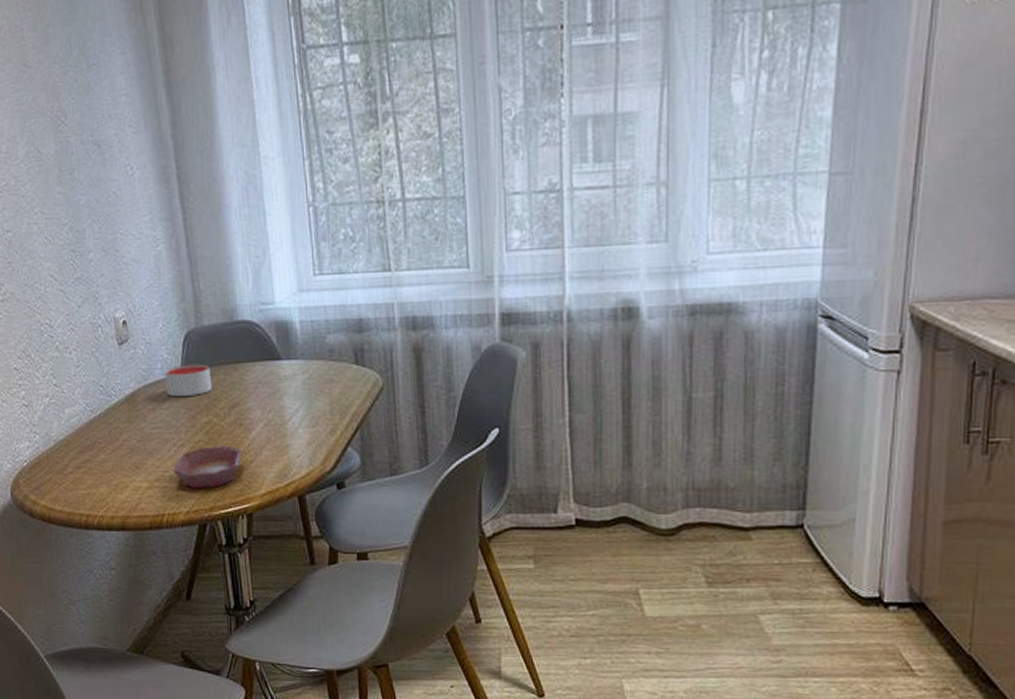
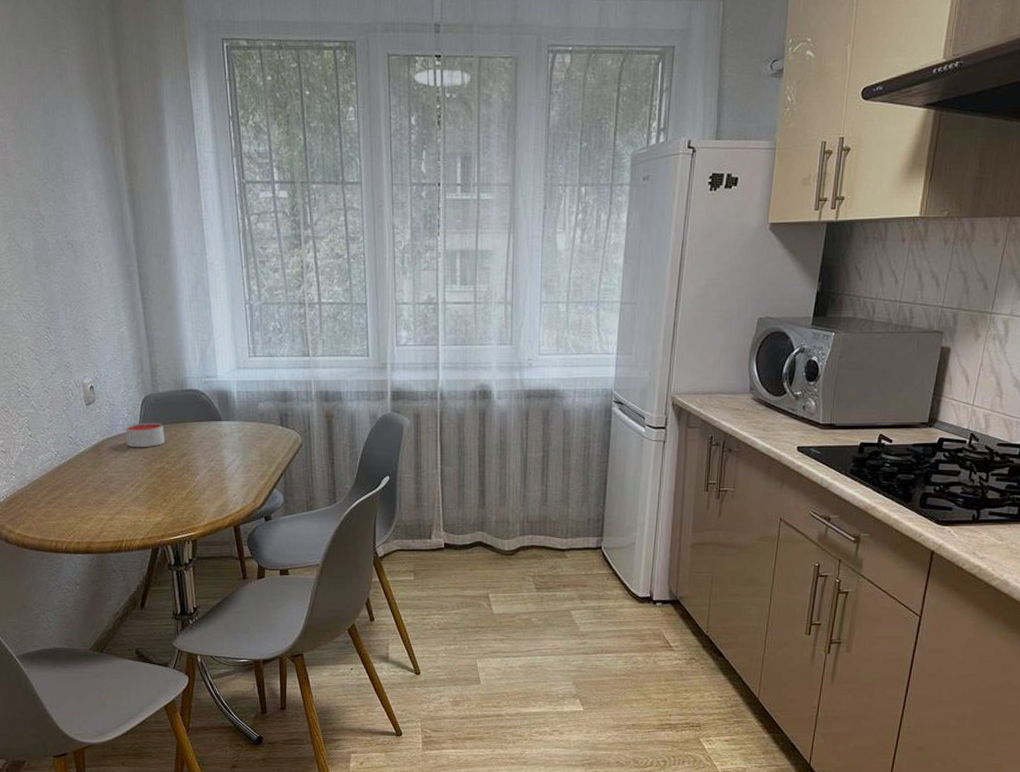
bowl: present [174,446,242,489] -> none [132,487,189,520]

